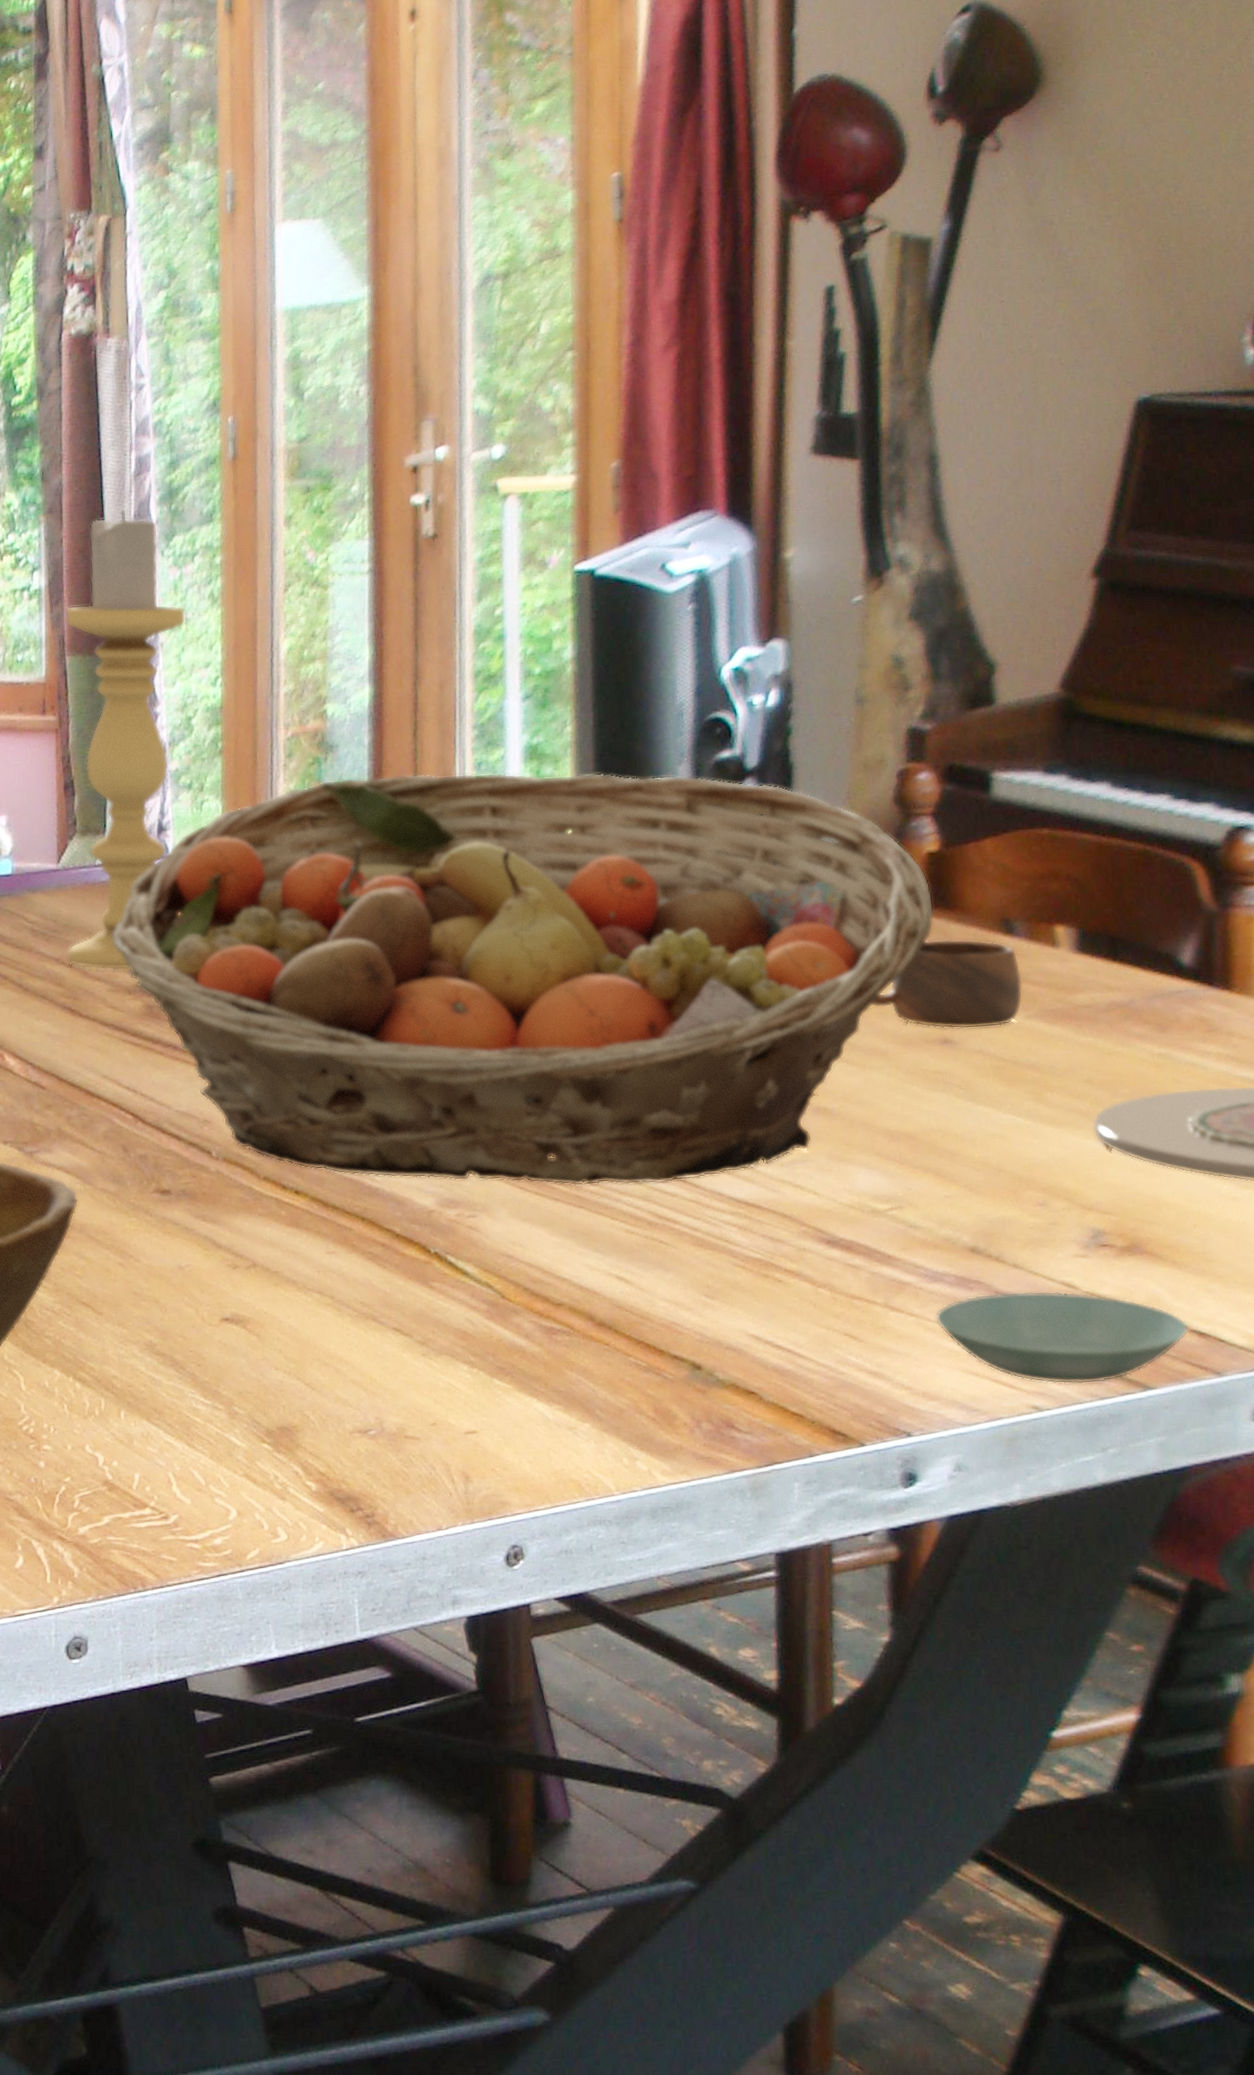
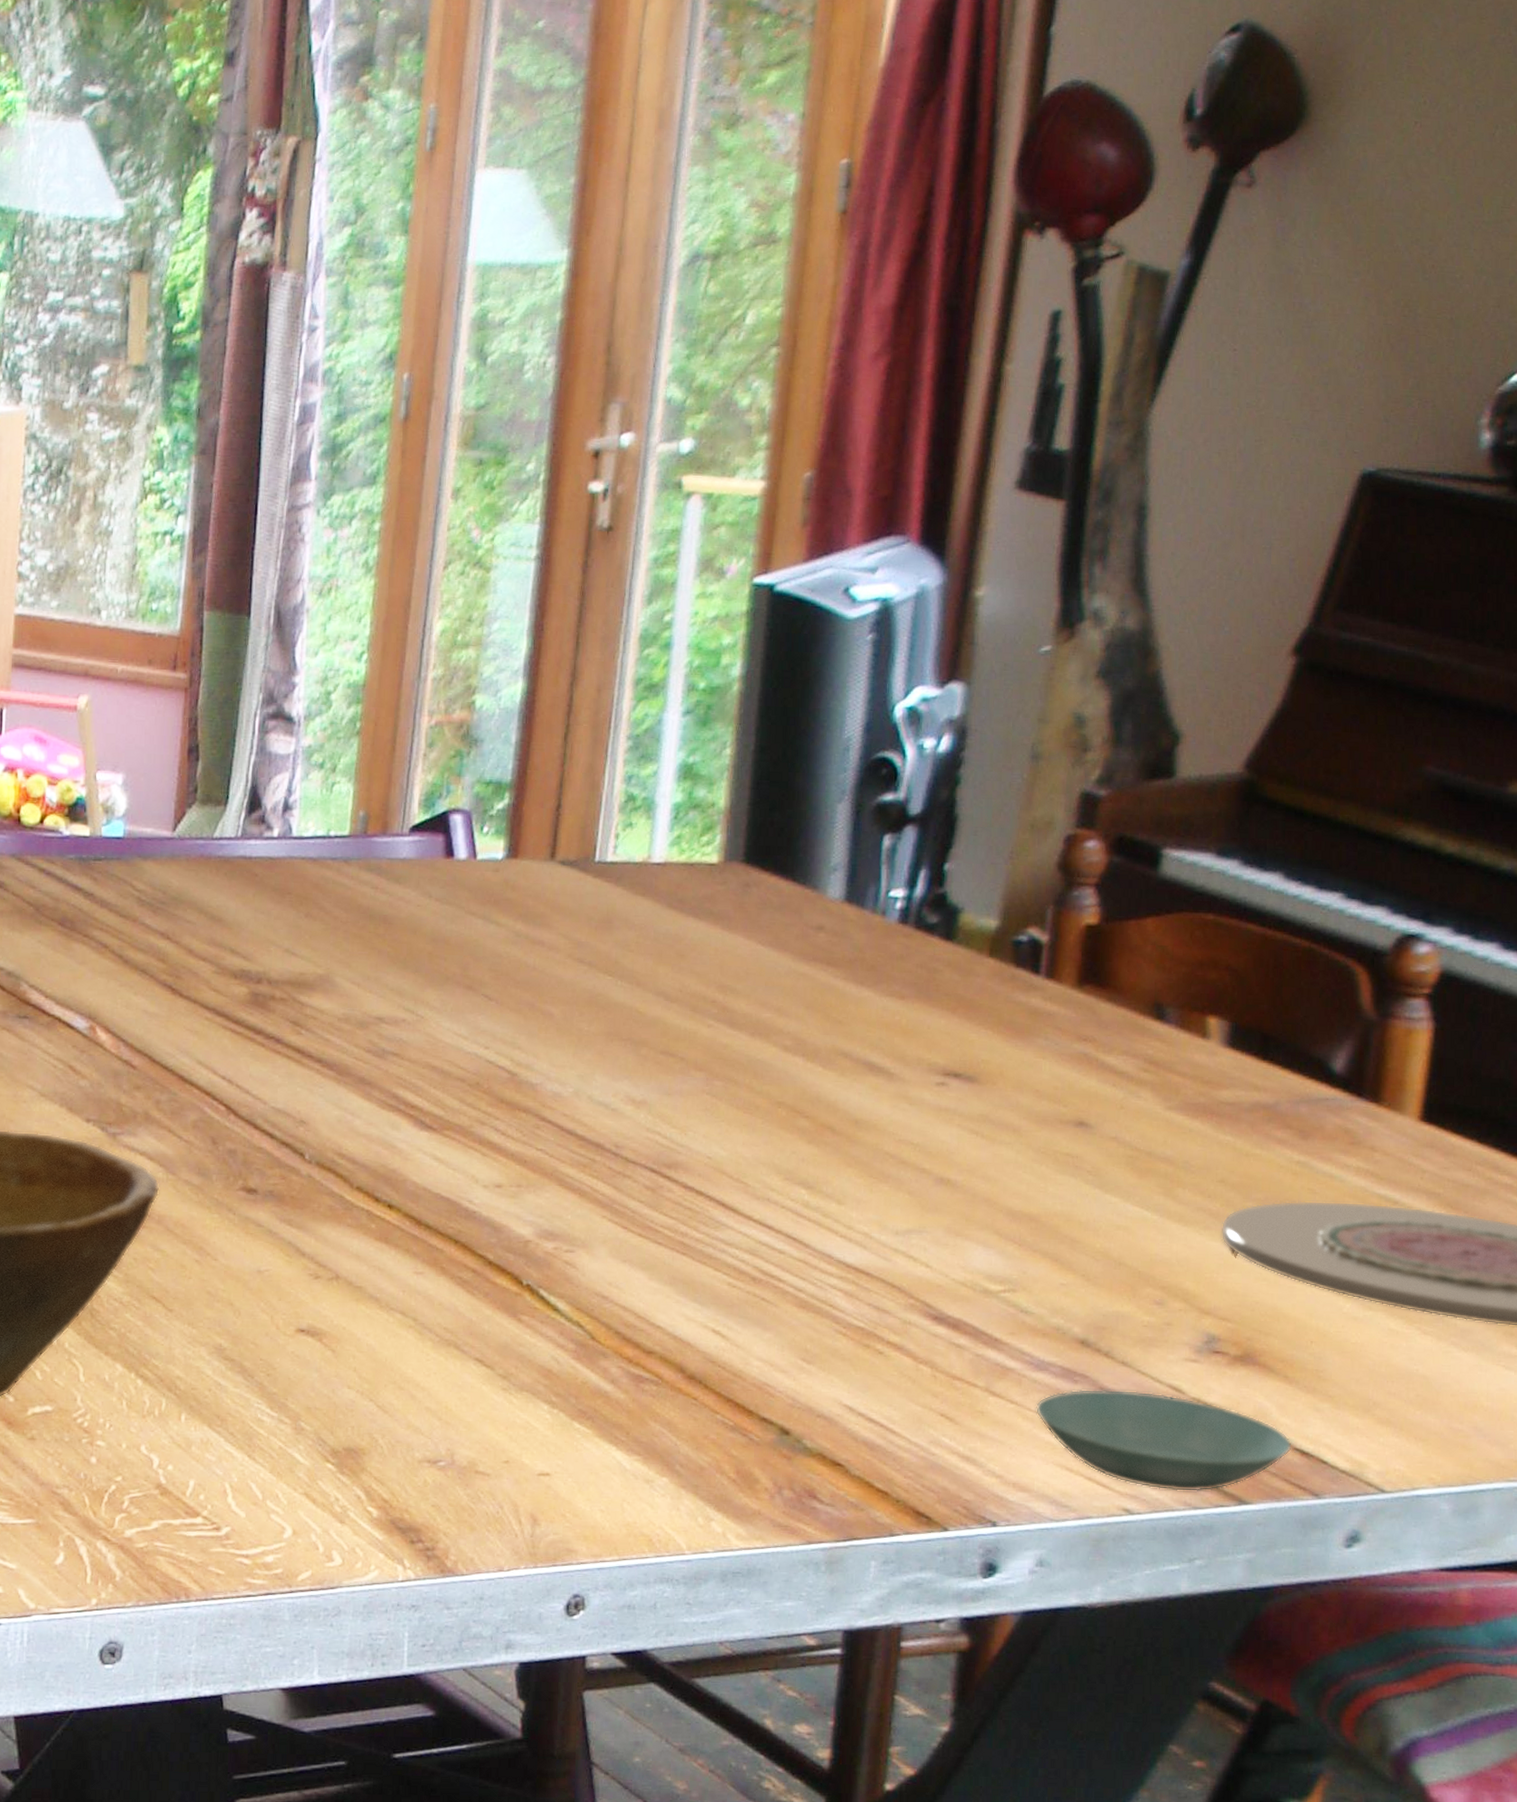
candle holder: present [65,509,186,971] -> none [172,459,336,954]
fruit basket: present [112,772,935,1186] -> none [223,775,1086,1239]
cup: present [871,939,1023,1030] -> none [1009,1016,1167,1115]

